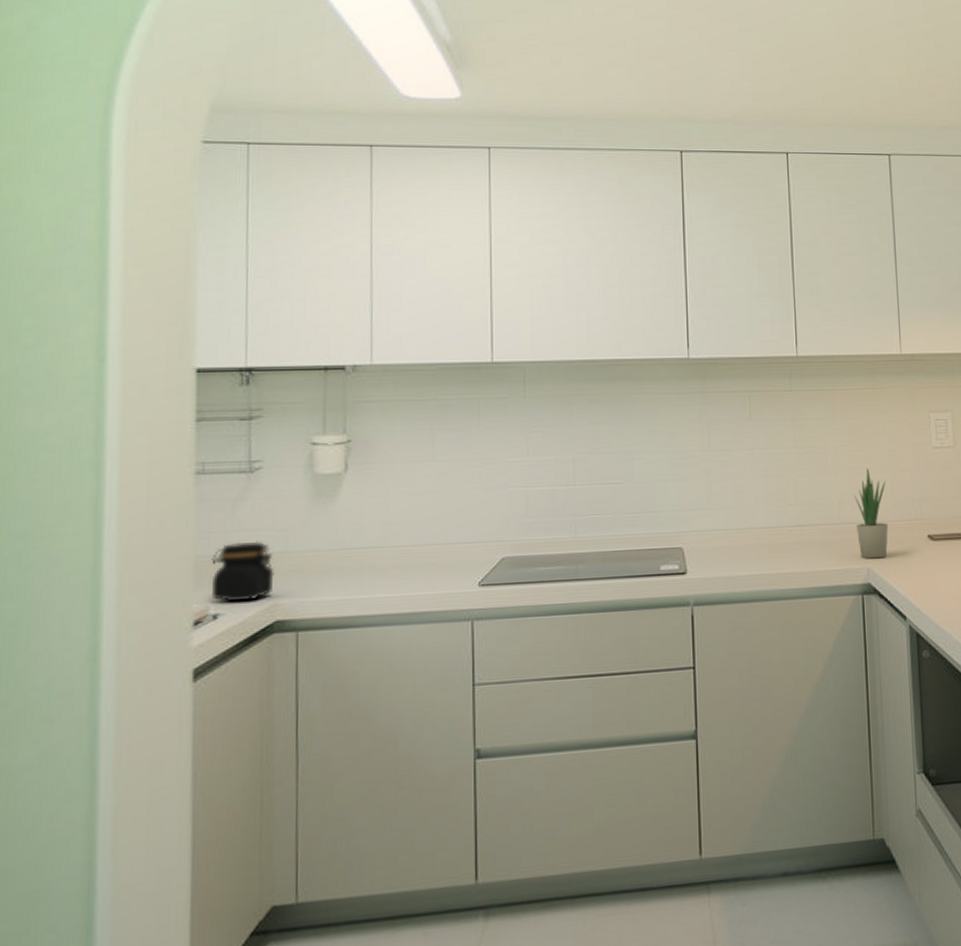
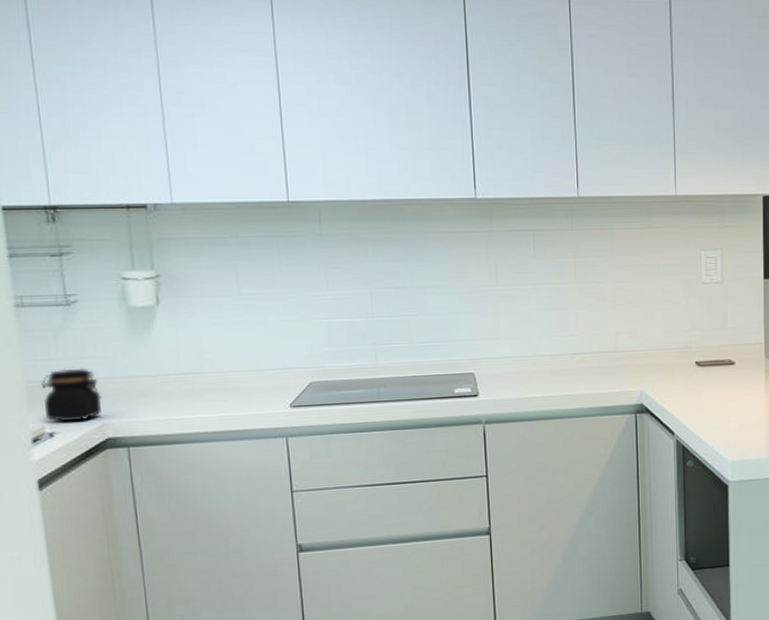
potted plant: present [854,469,888,559] -> none [630,302,660,383]

